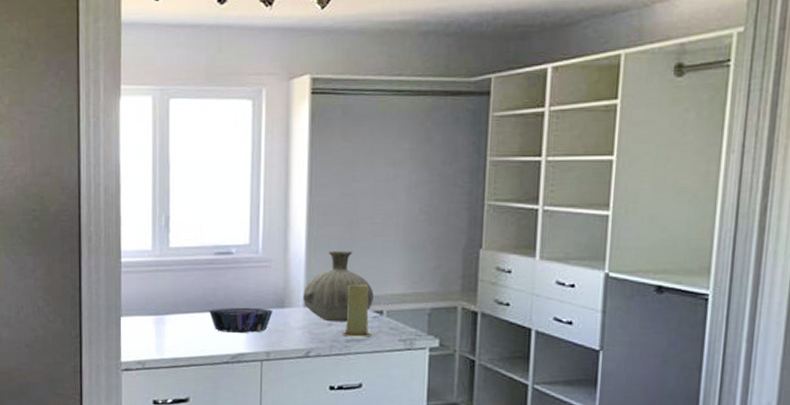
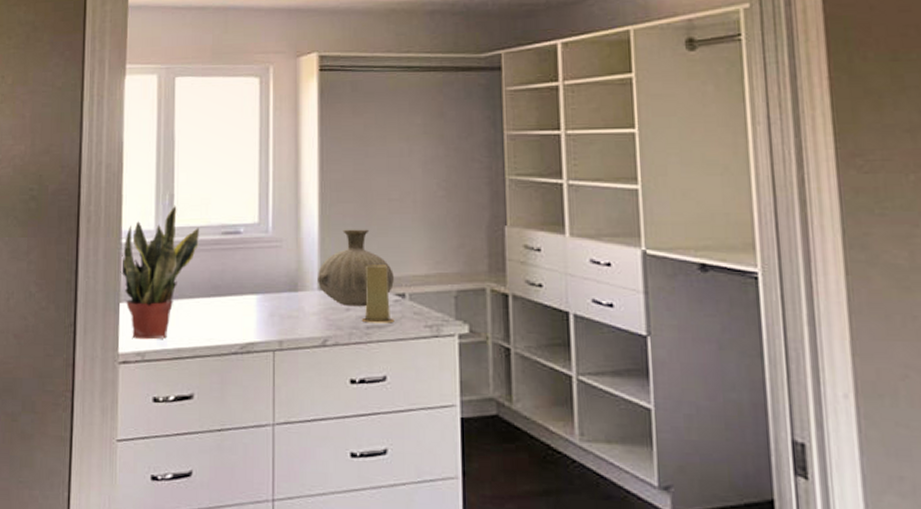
potted plant: none [121,226,193,350] -> present [120,205,199,340]
decorative bowl: present [208,307,273,334] -> none [214,291,286,321]

